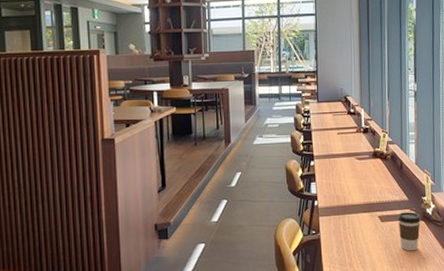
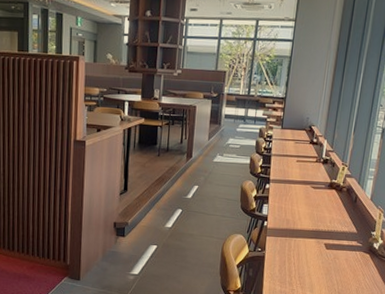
coffee cup: present [397,212,420,251] -> none [342,243,366,280]

